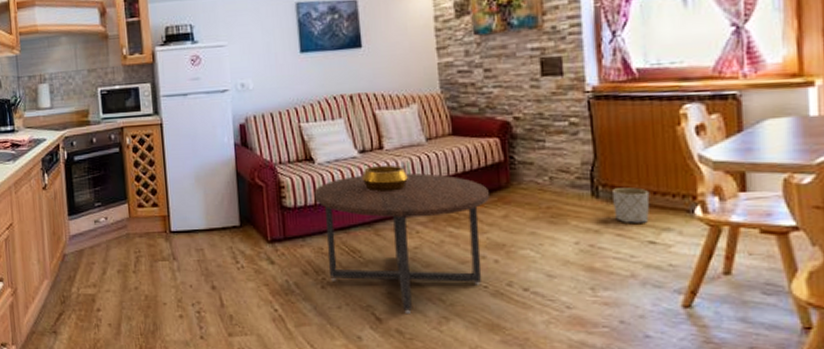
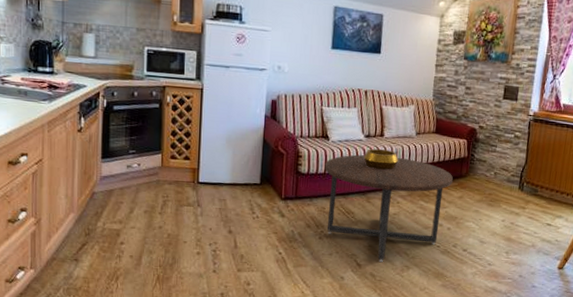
planter: present [613,187,650,223] -> none [530,185,554,211]

